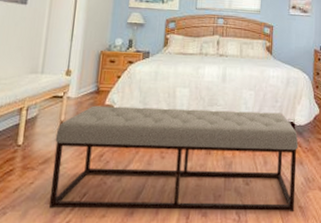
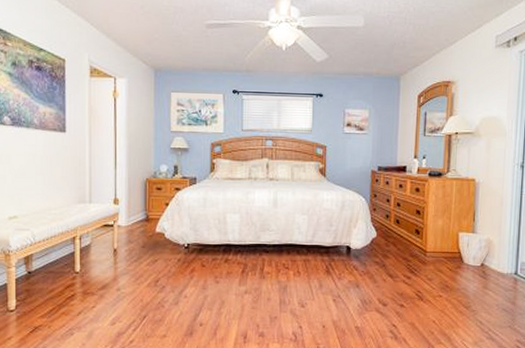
bench: present [48,105,299,211] -> none [111,233,355,331]

